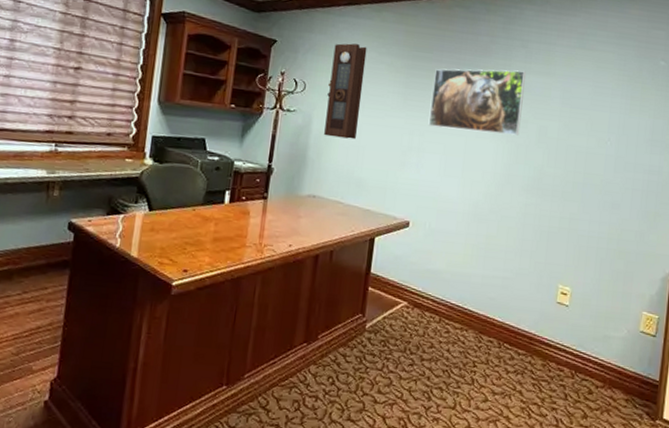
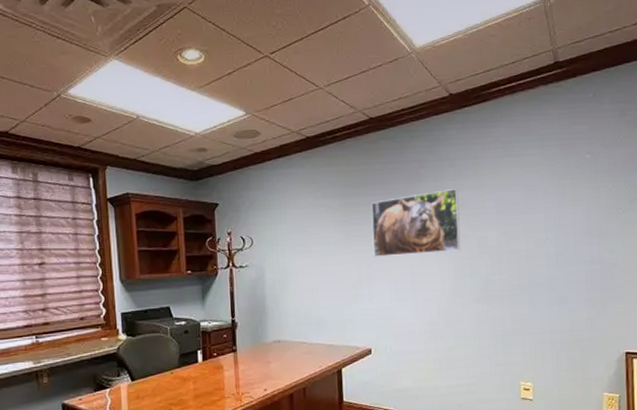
pendulum clock: present [324,43,367,140] -> none [273,193,309,284]

